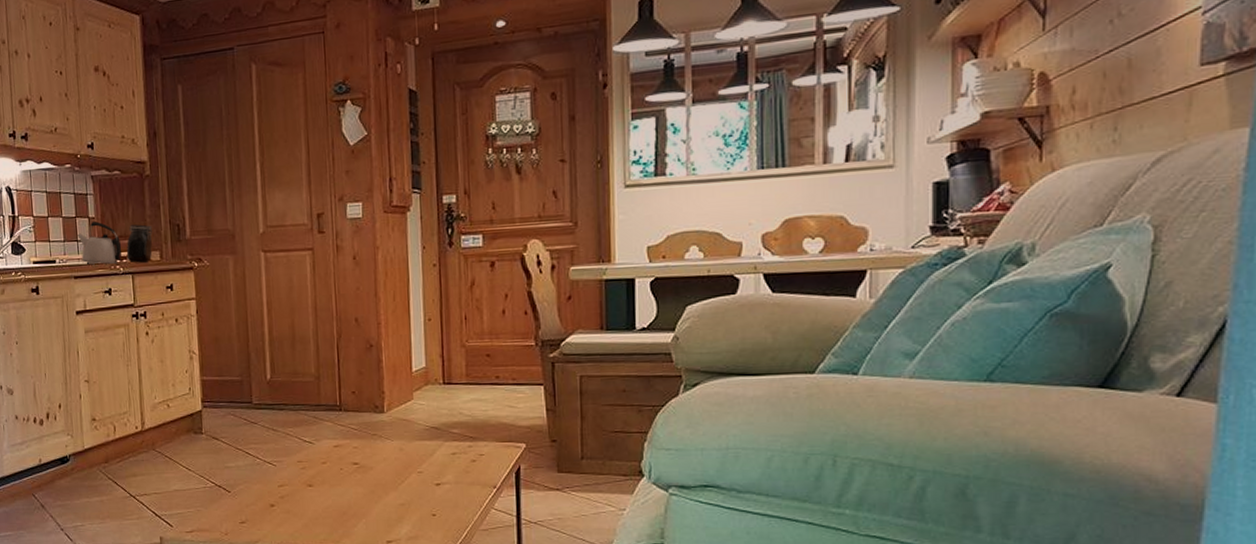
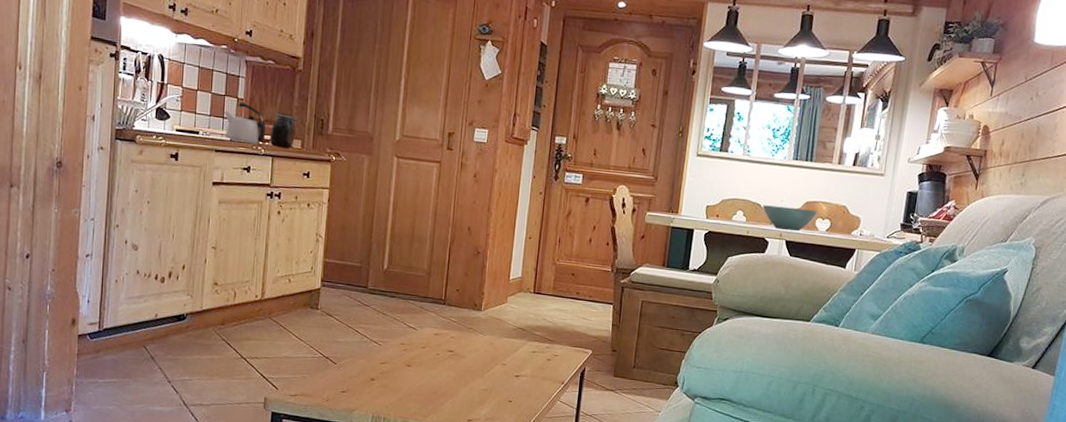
bowl: none [724,228,804,262] -> present [762,205,818,232]

